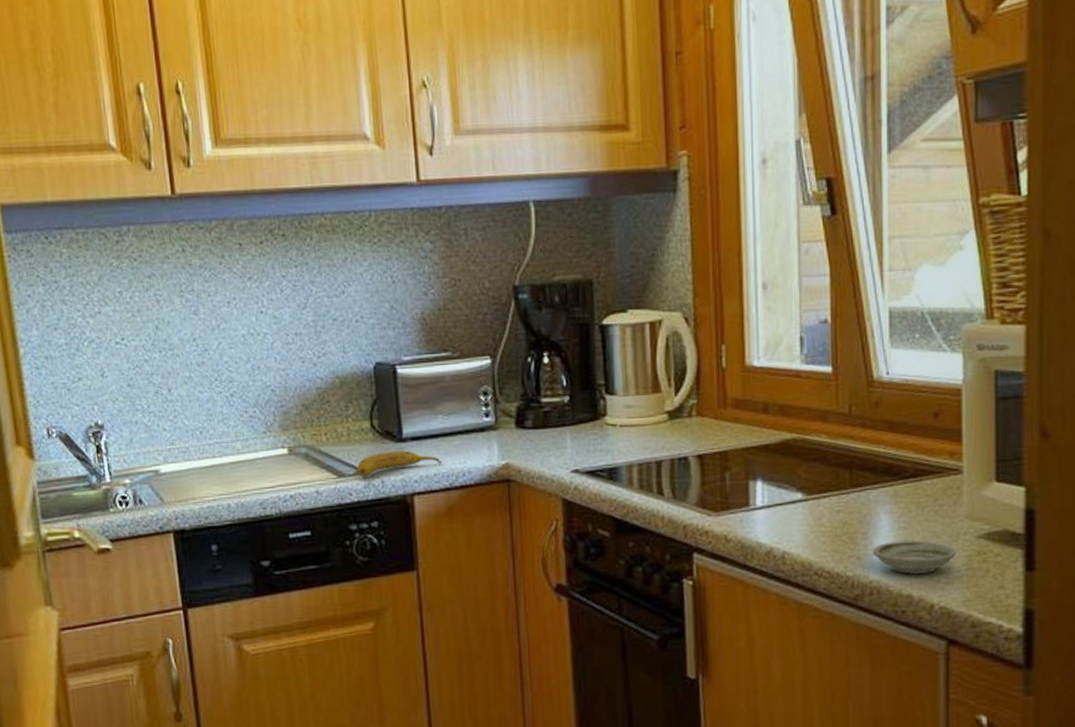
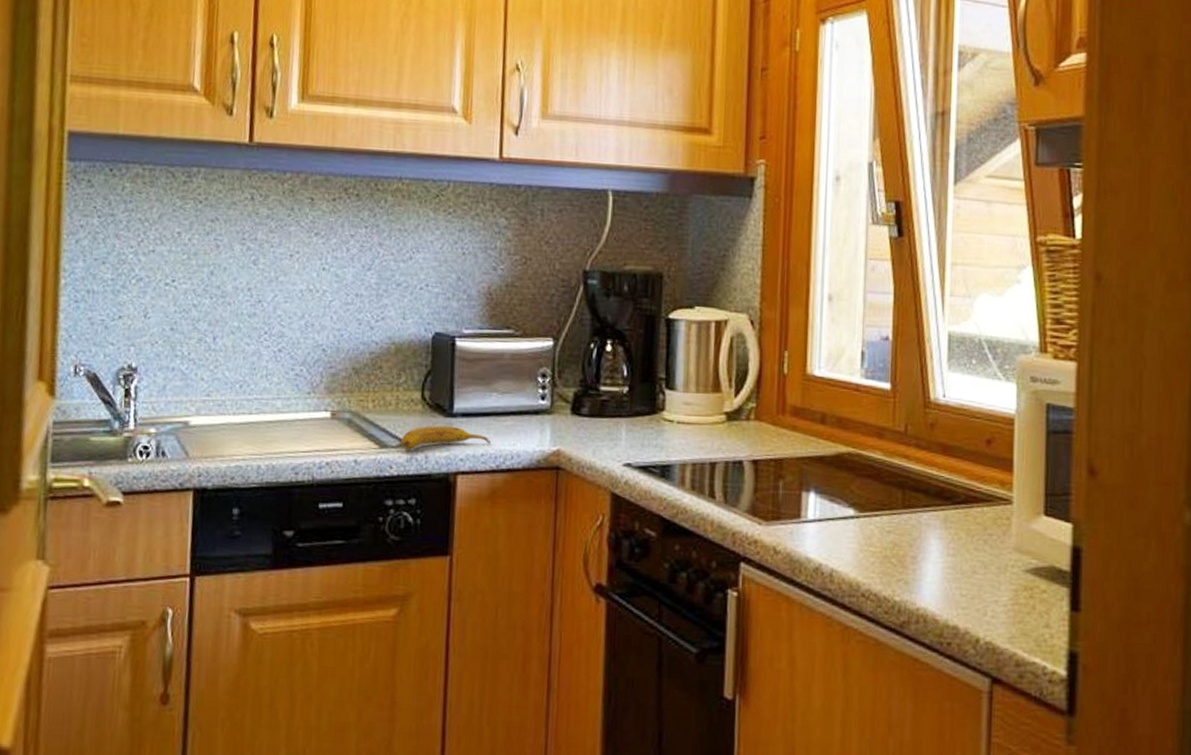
saucer: present [872,540,956,574] -> none [920,568,1003,605]

